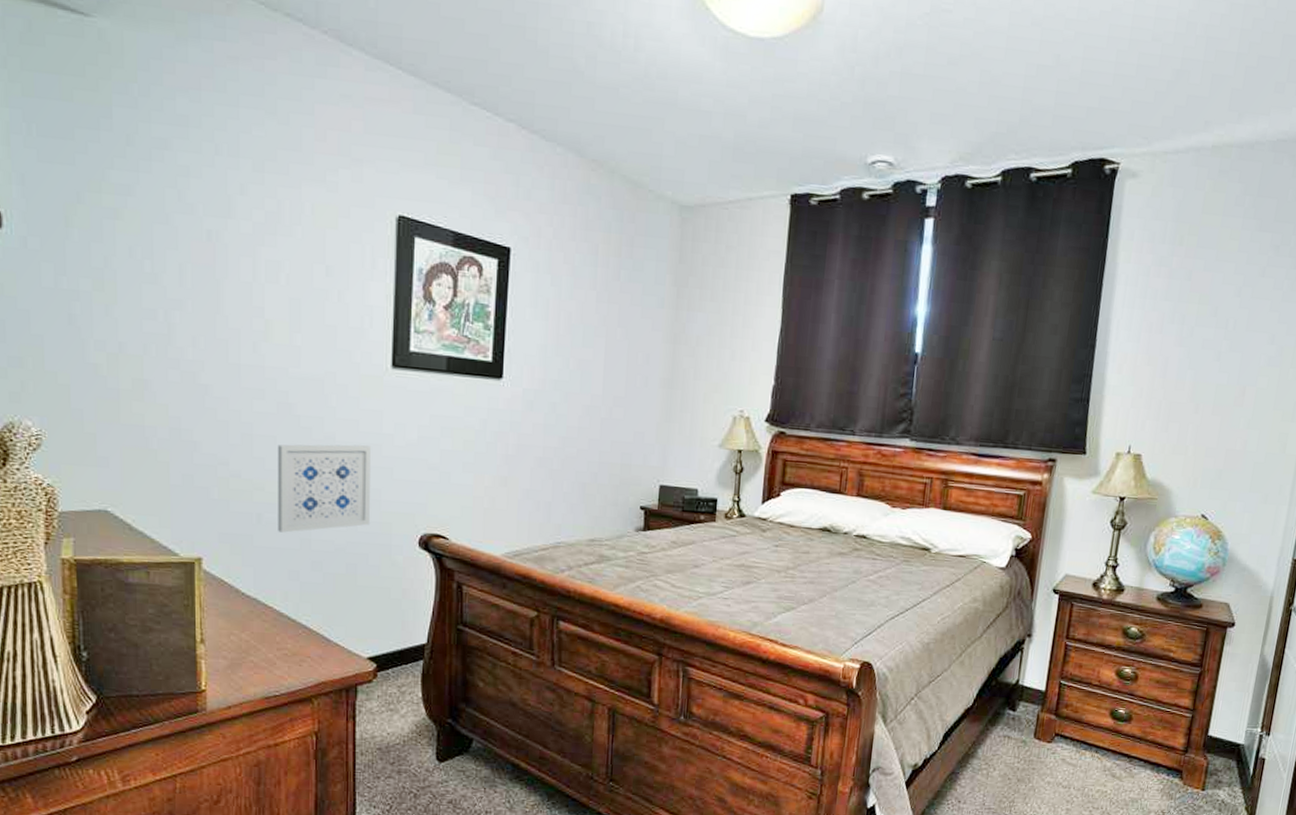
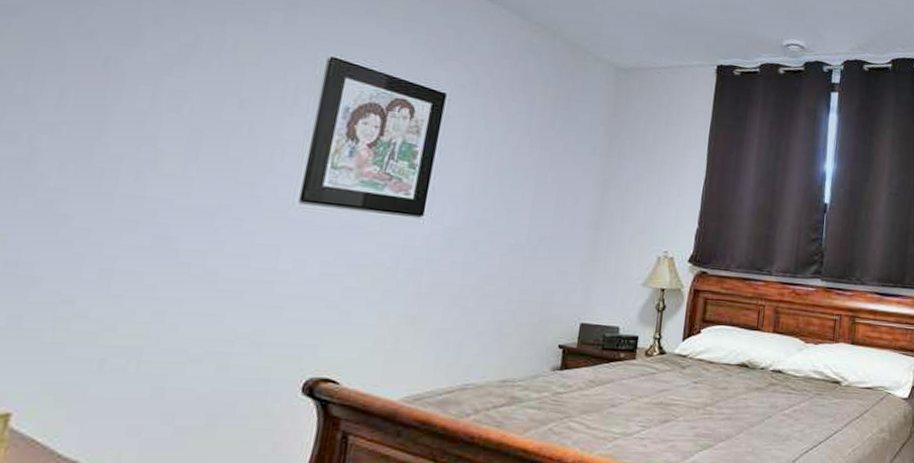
wall art: present [278,444,372,533] -> none [124,280,261,381]

